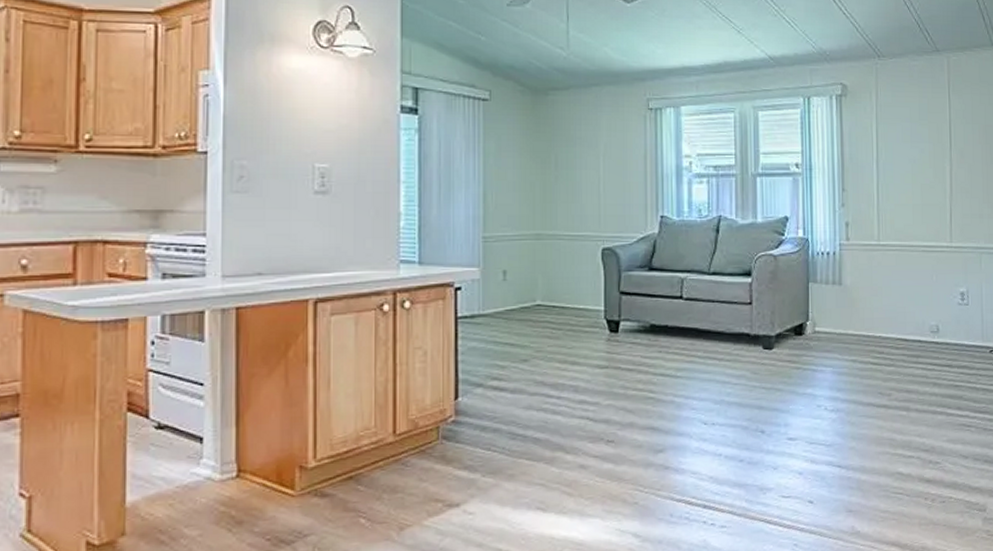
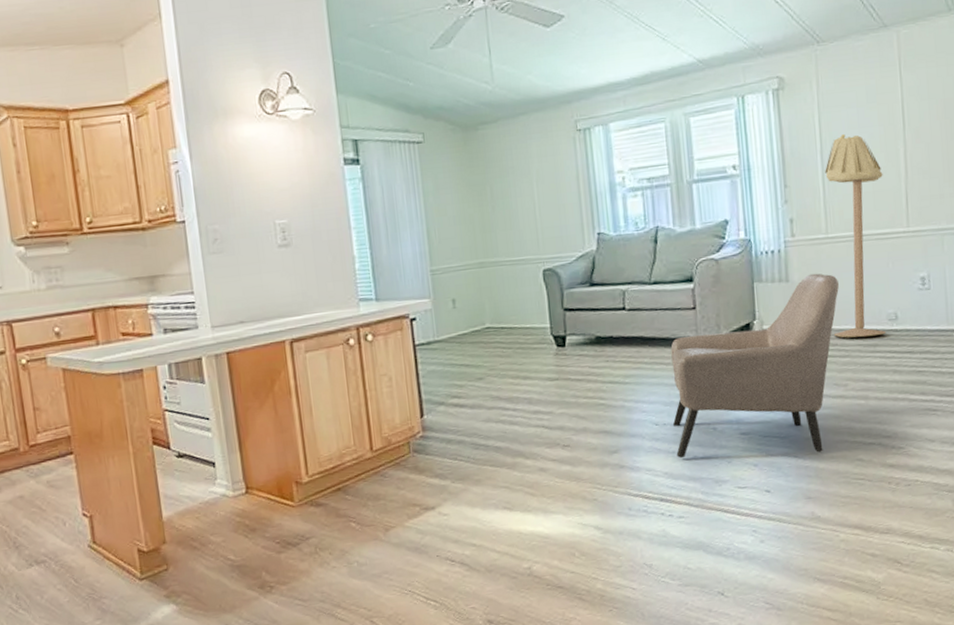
armchair: none [722,279,887,463] -> present [671,273,839,459]
floor lamp: none [880,147,931,347] -> present [825,134,886,338]

